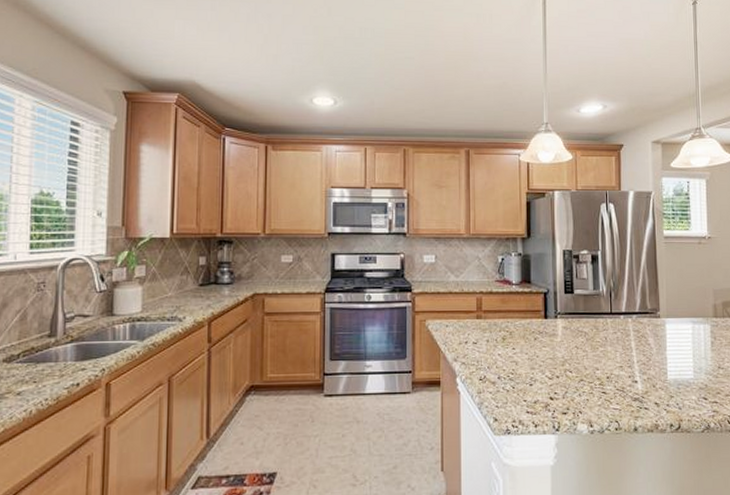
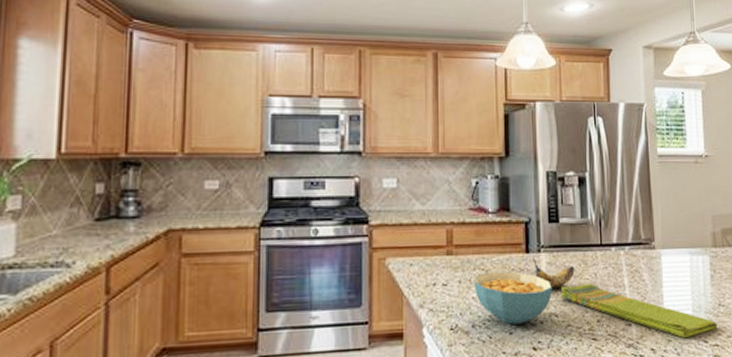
cereal bowl: none [499,334,567,378] -> present [473,271,552,325]
banana: none [549,323,587,350] -> present [532,258,575,289]
dish towel: none [574,346,717,394] -> present [560,284,717,338]

